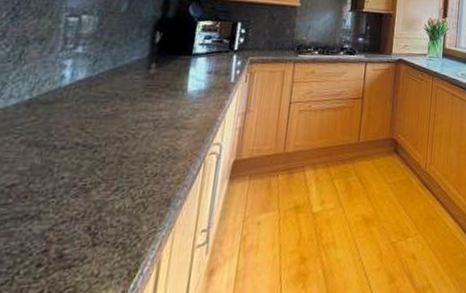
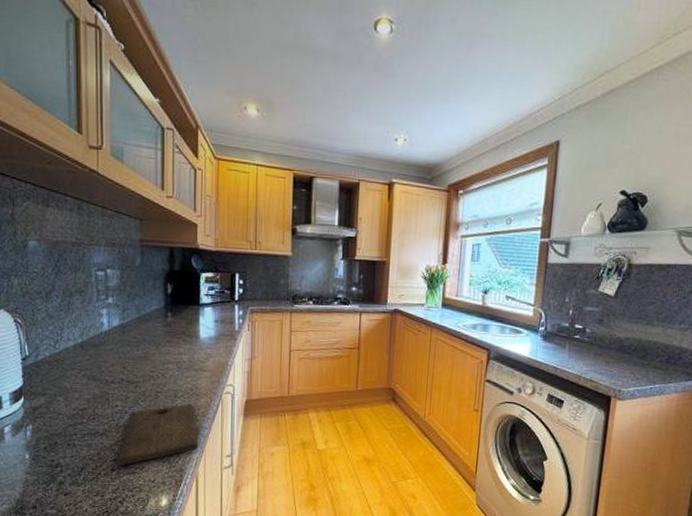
cutting board: none [48,168,168,259] -> present [118,403,199,466]

